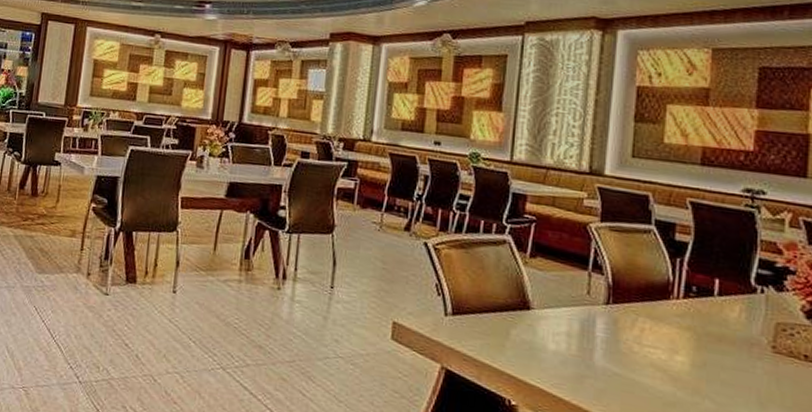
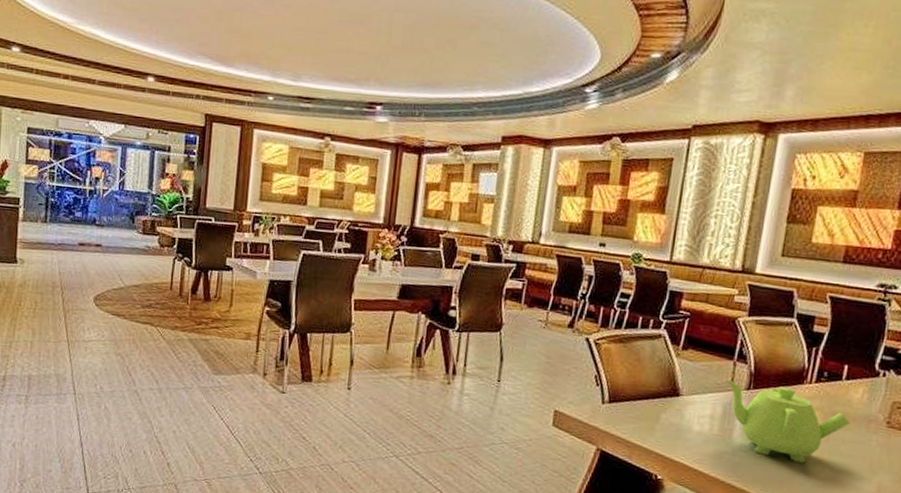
teapot: none [580,291,729,393] -> present [725,379,850,464]

